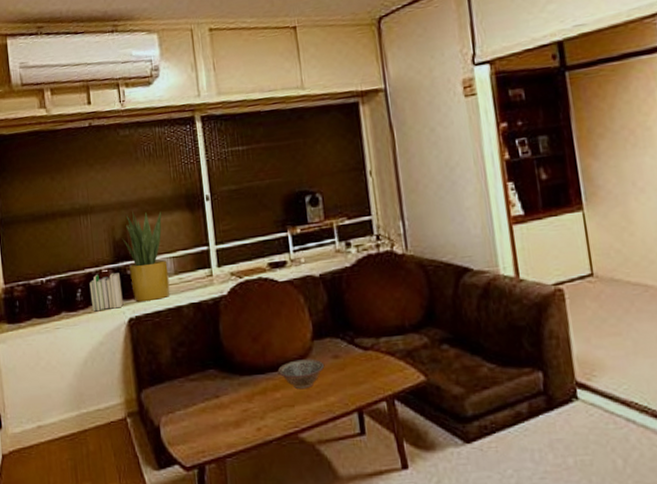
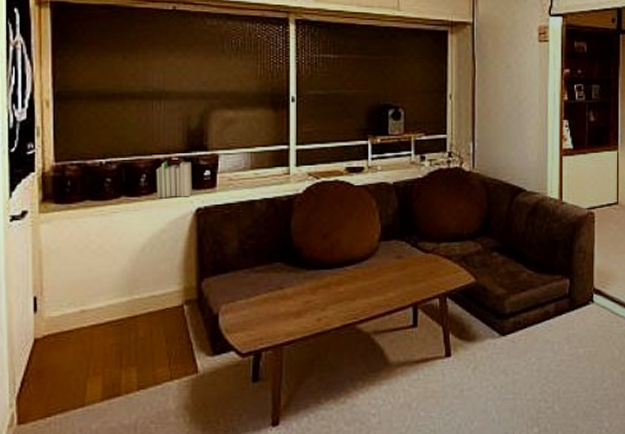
planter: present [122,210,170,302] -> none [198,102,244,193]
decorative bowl: present [277,359,325,390] -> none [343,258,388,285]

